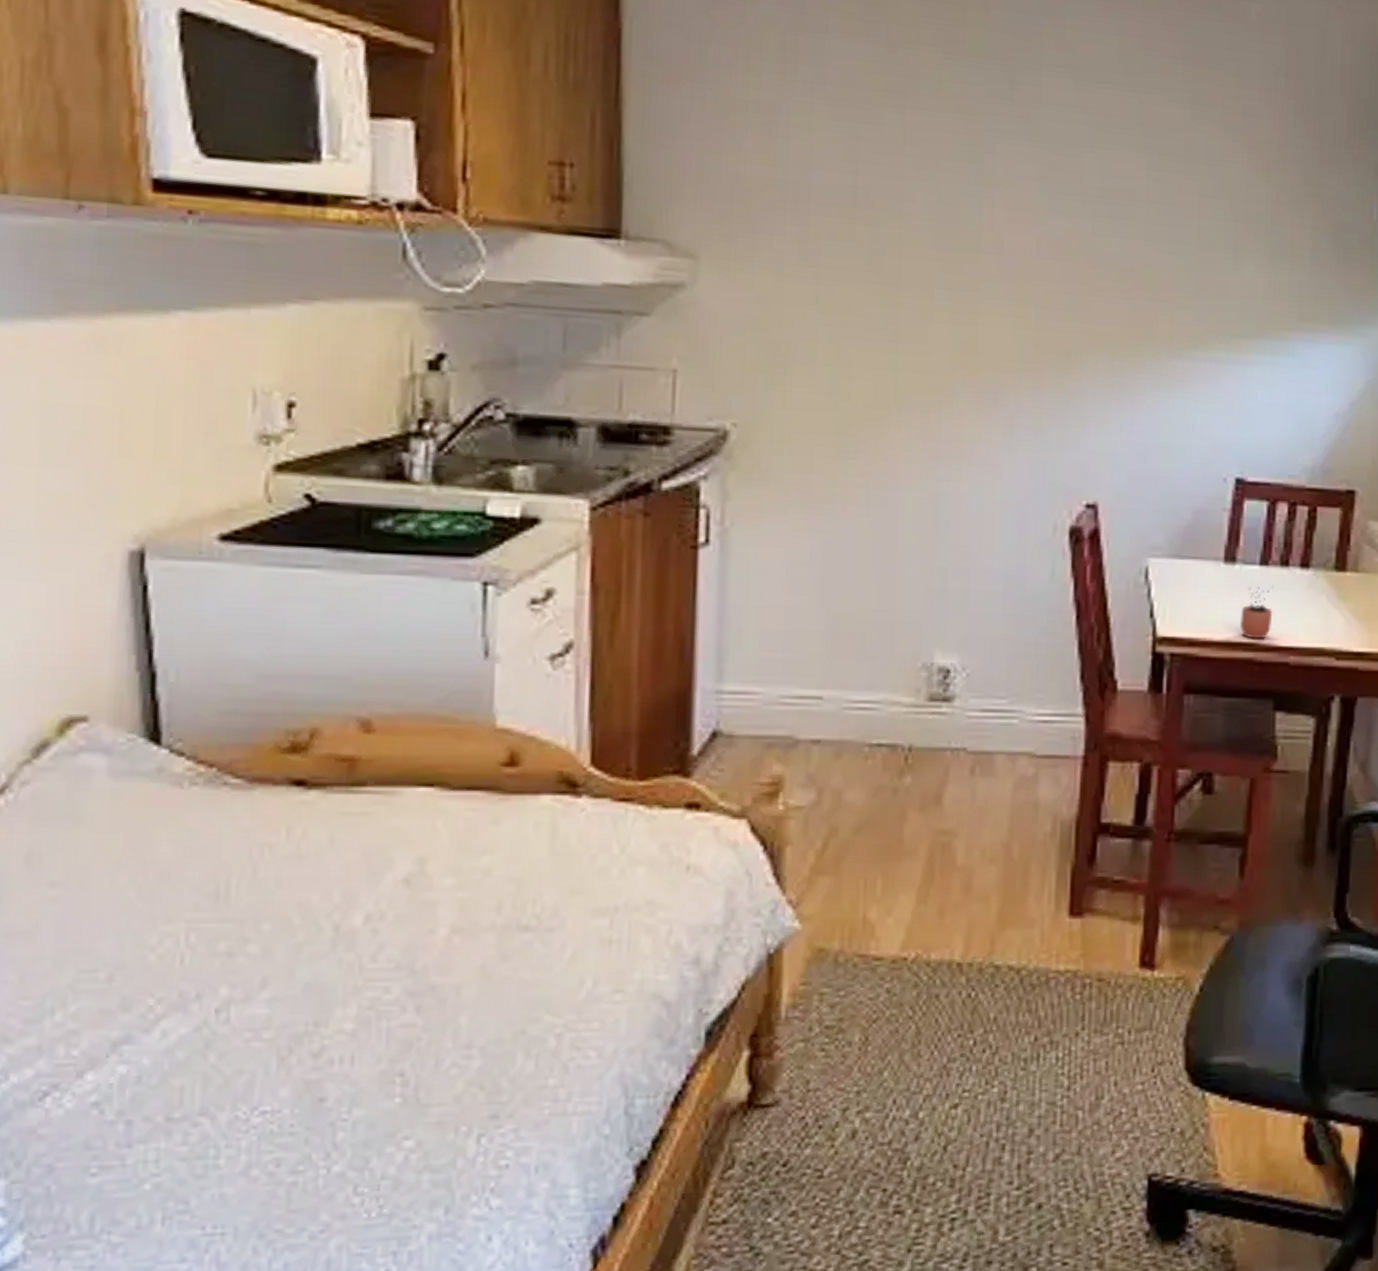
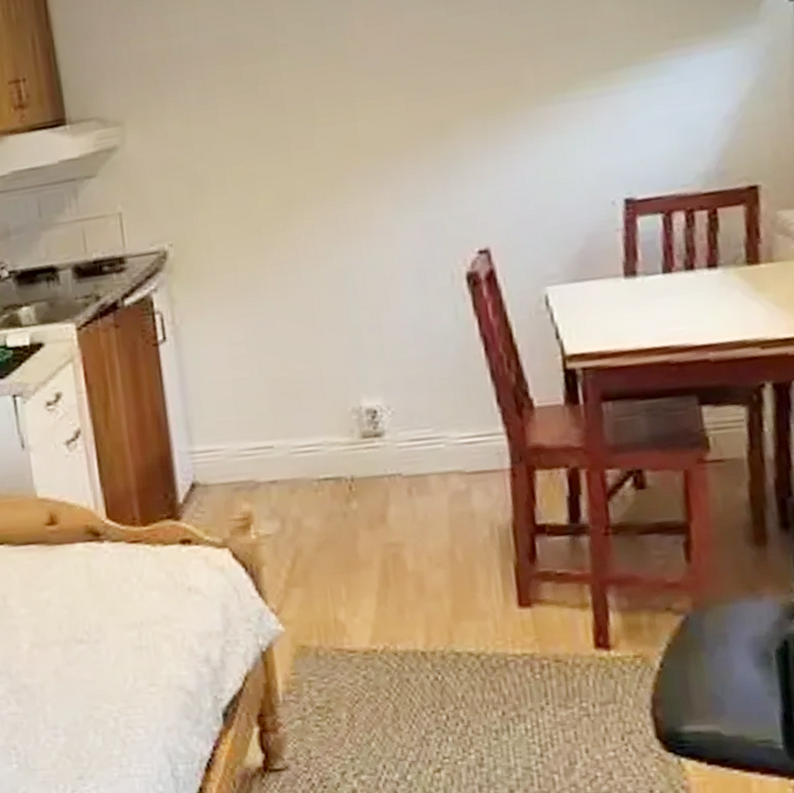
cocoa: present [1239,587,1274,639] -> none [649,292,684,343]

